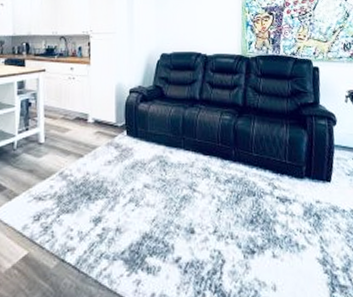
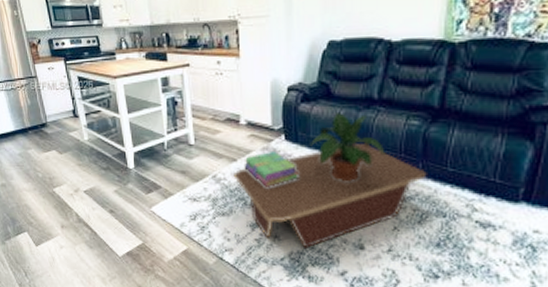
coffee table: none [80,136,239,239] -> present [233,144,427,249]
stack of books: none [90,145,138,182] -> present [244,150,298,189]
potted plant: none [148,108,207,169] -> present [311,109,386,181]

